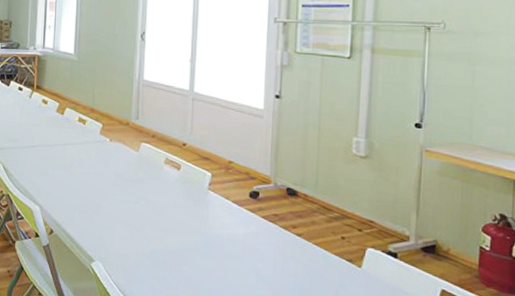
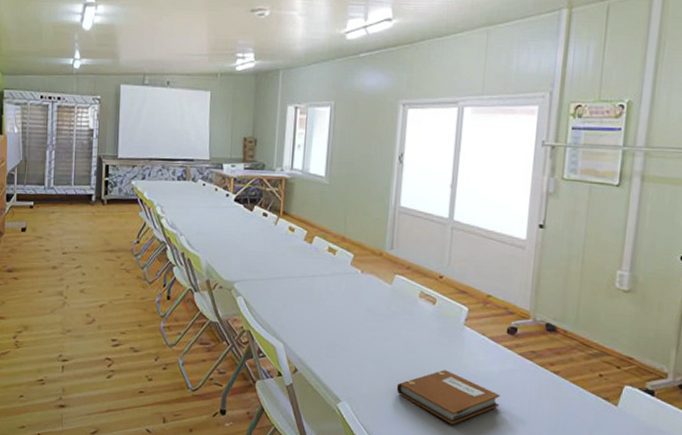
notebook: none [146,232,246,285] -> present [396,370,500,425]

